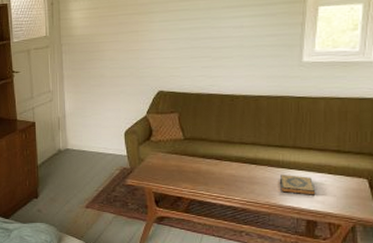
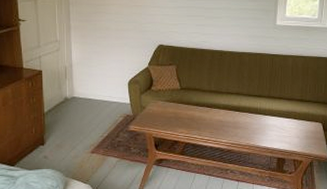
hardback book: present [279,175,316,195] -> none [257,120,285,137]

